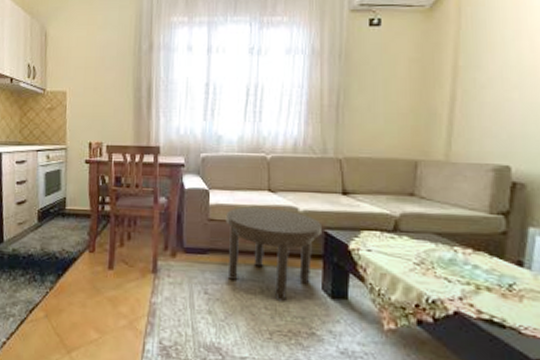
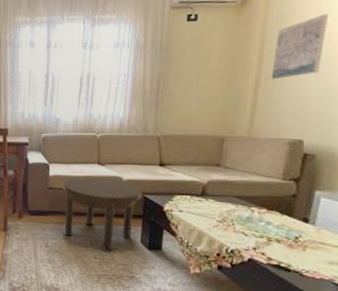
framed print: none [468,22,530,95] -> present [271,14,329,80]

